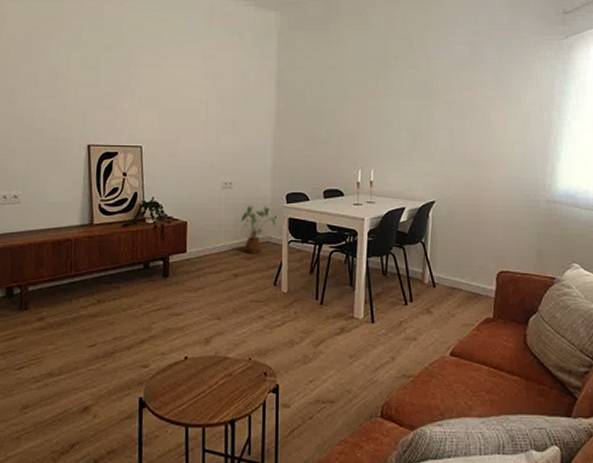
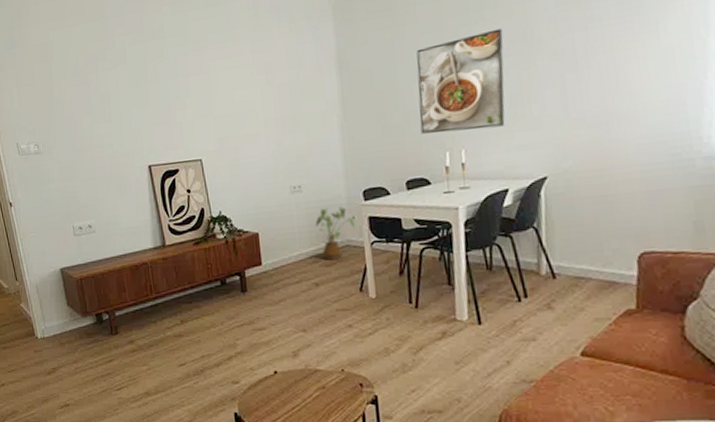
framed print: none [340,76,411,155] -> present [416,28,505,134]

